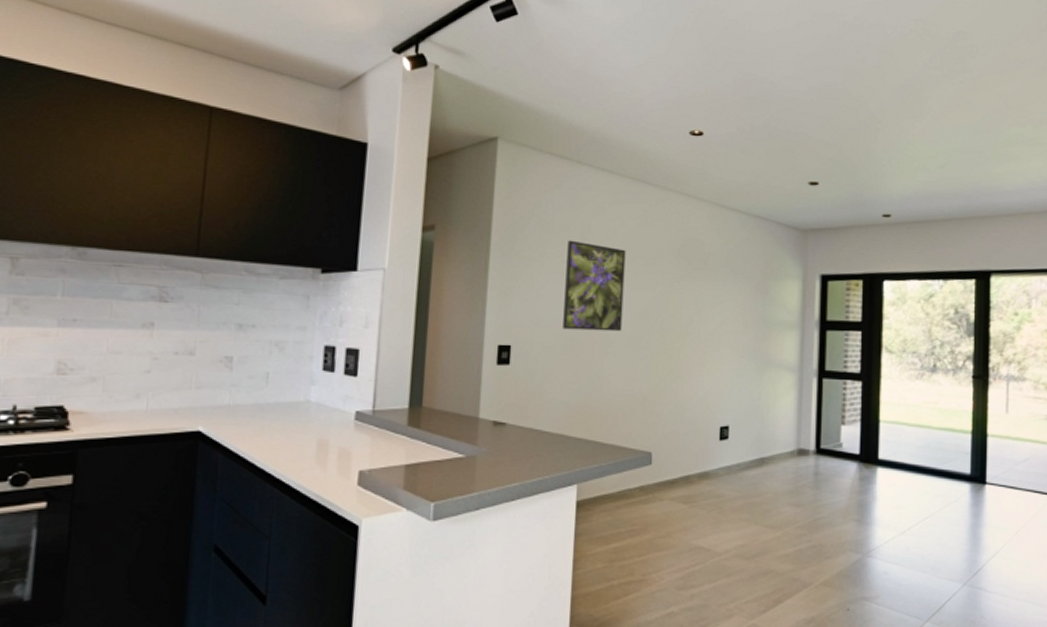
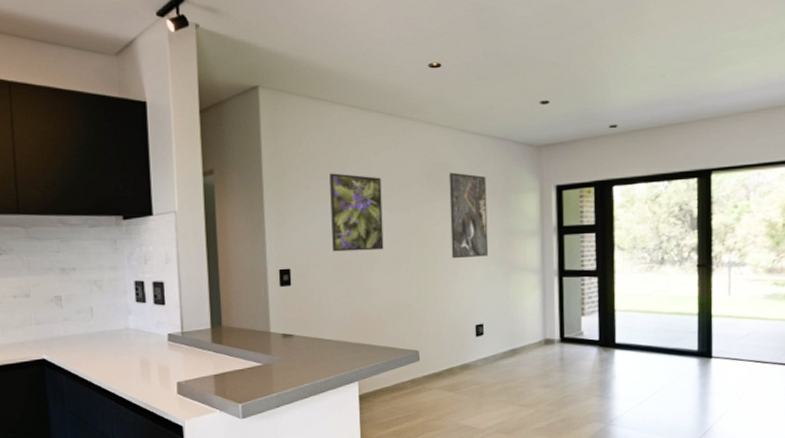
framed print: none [698,250,744,349] -> present [449,172,489,259]

